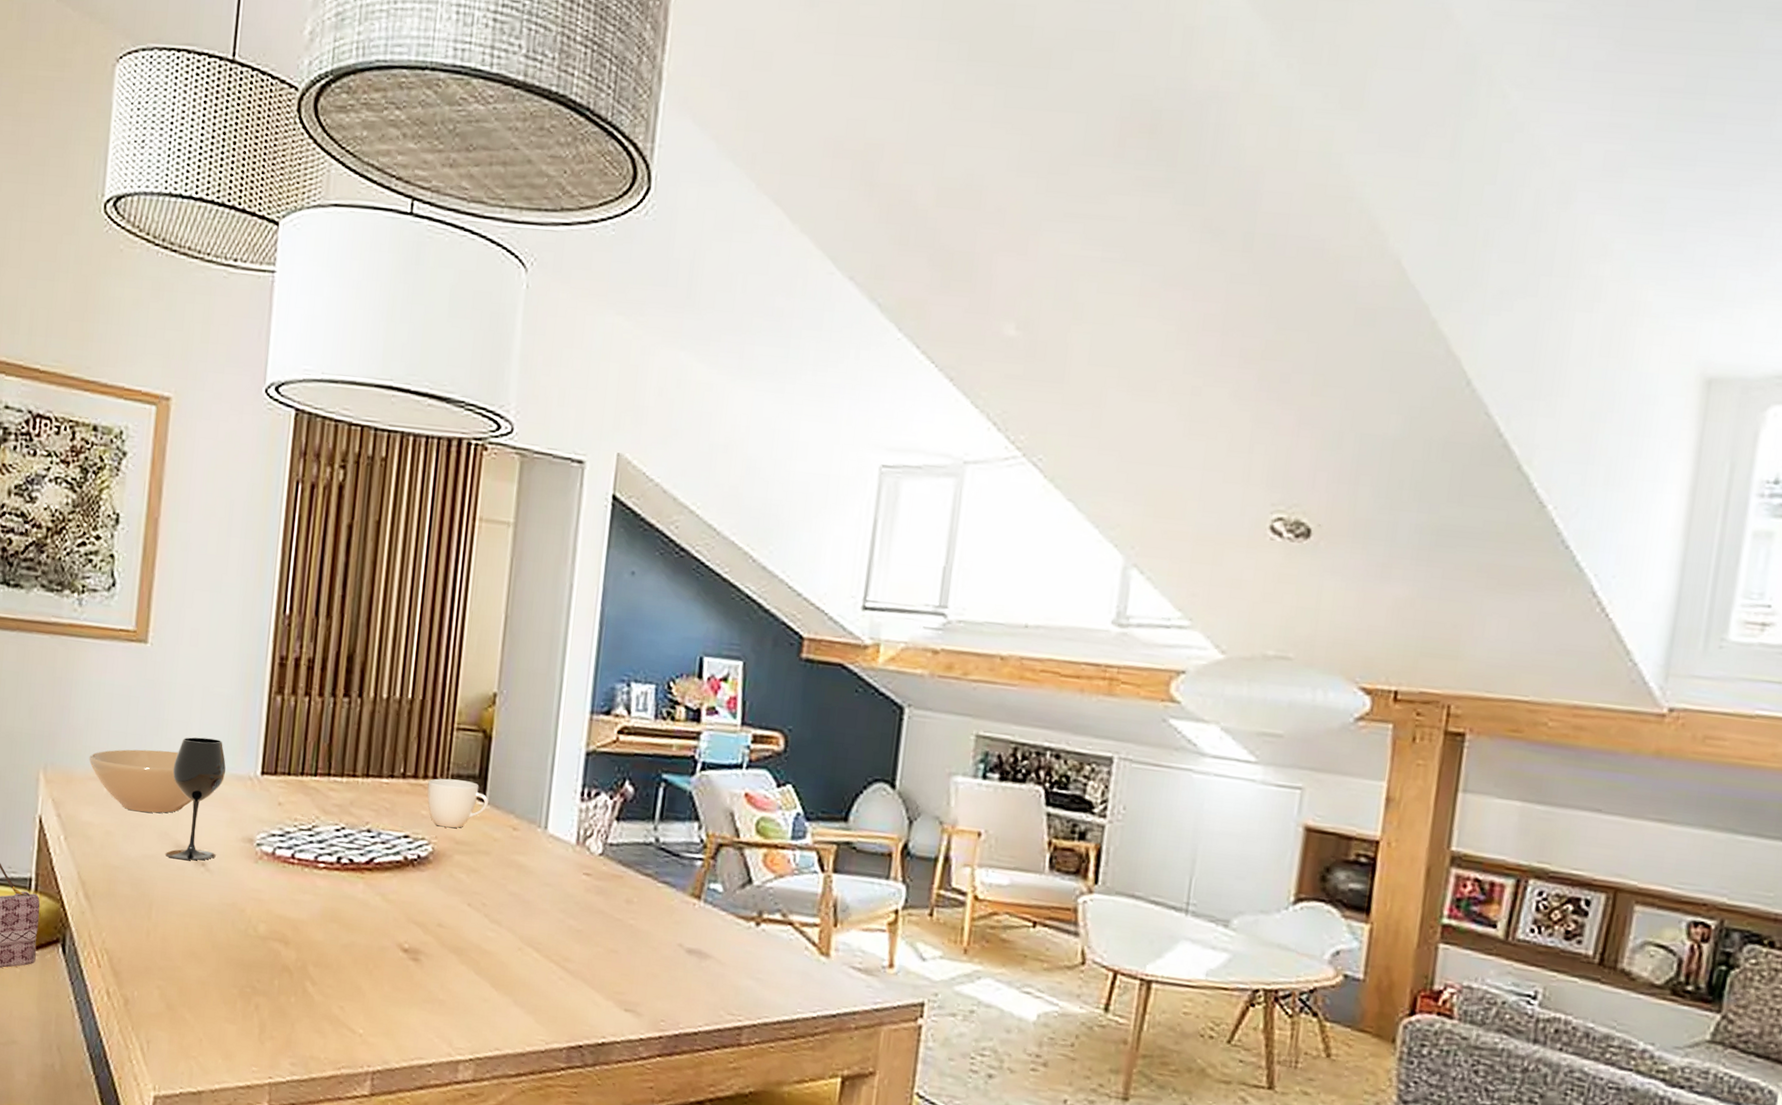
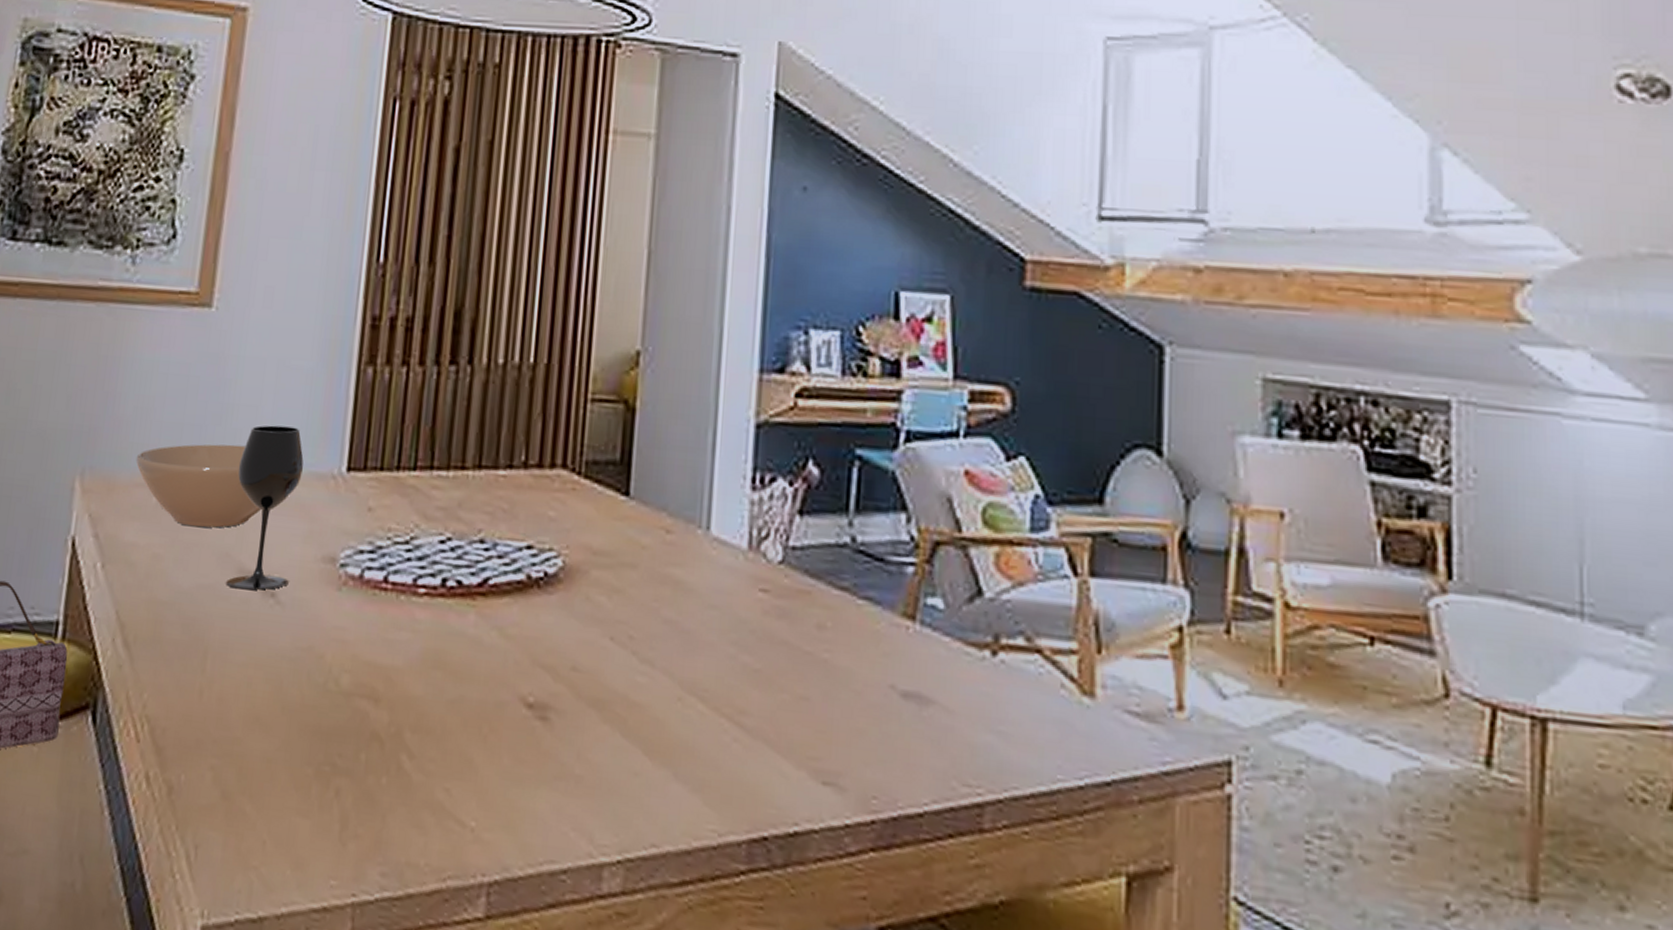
cup: present [427,778,489,829] -> none [555,466,633,534]

